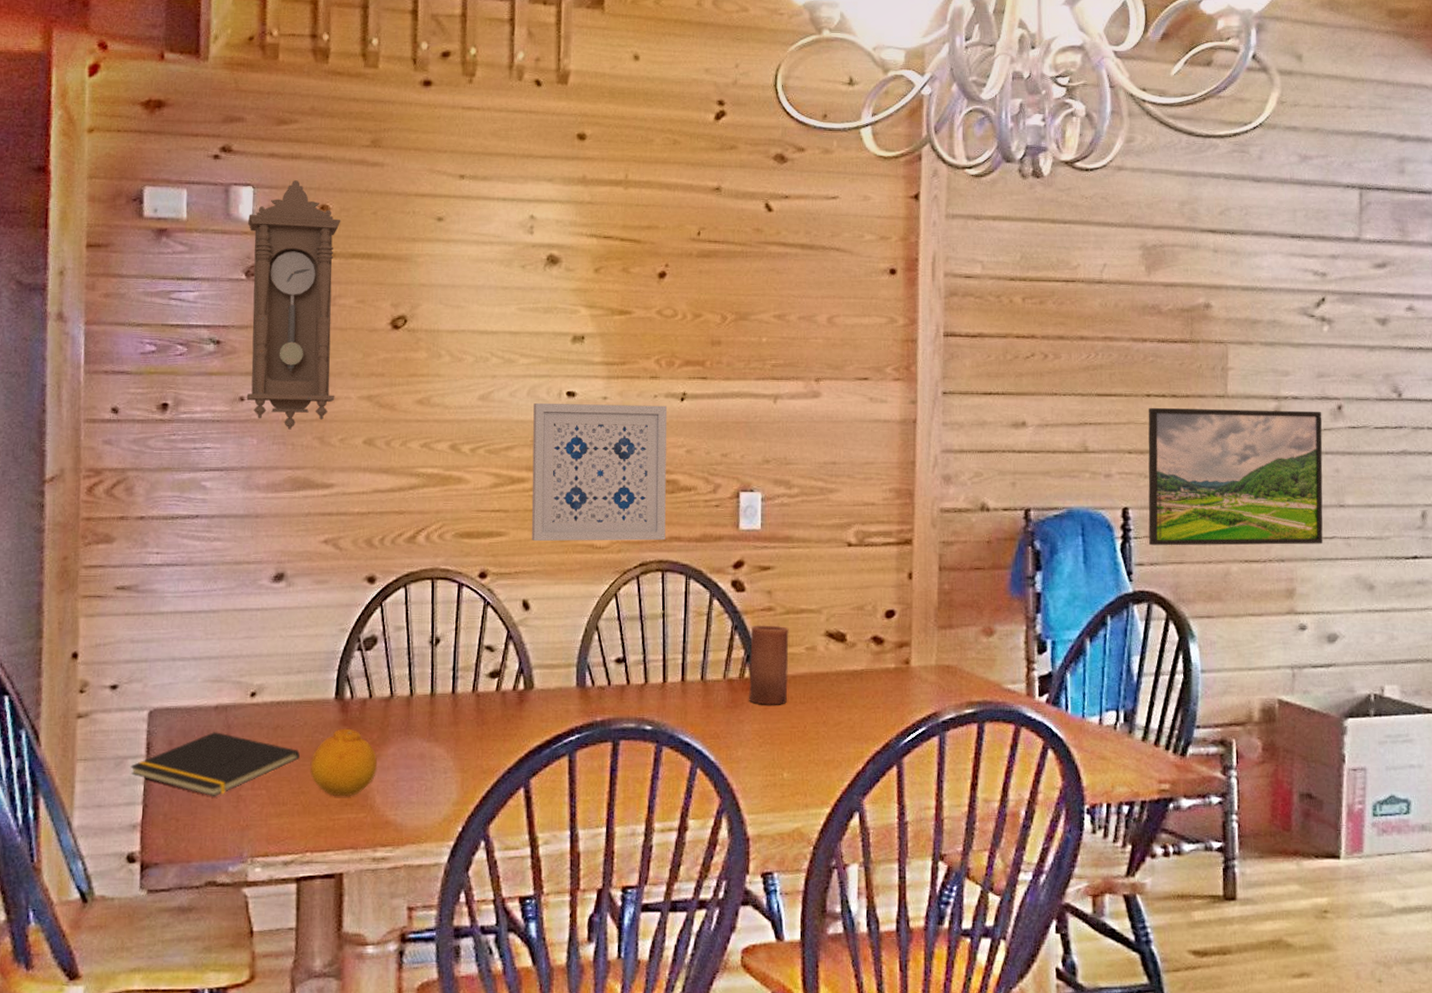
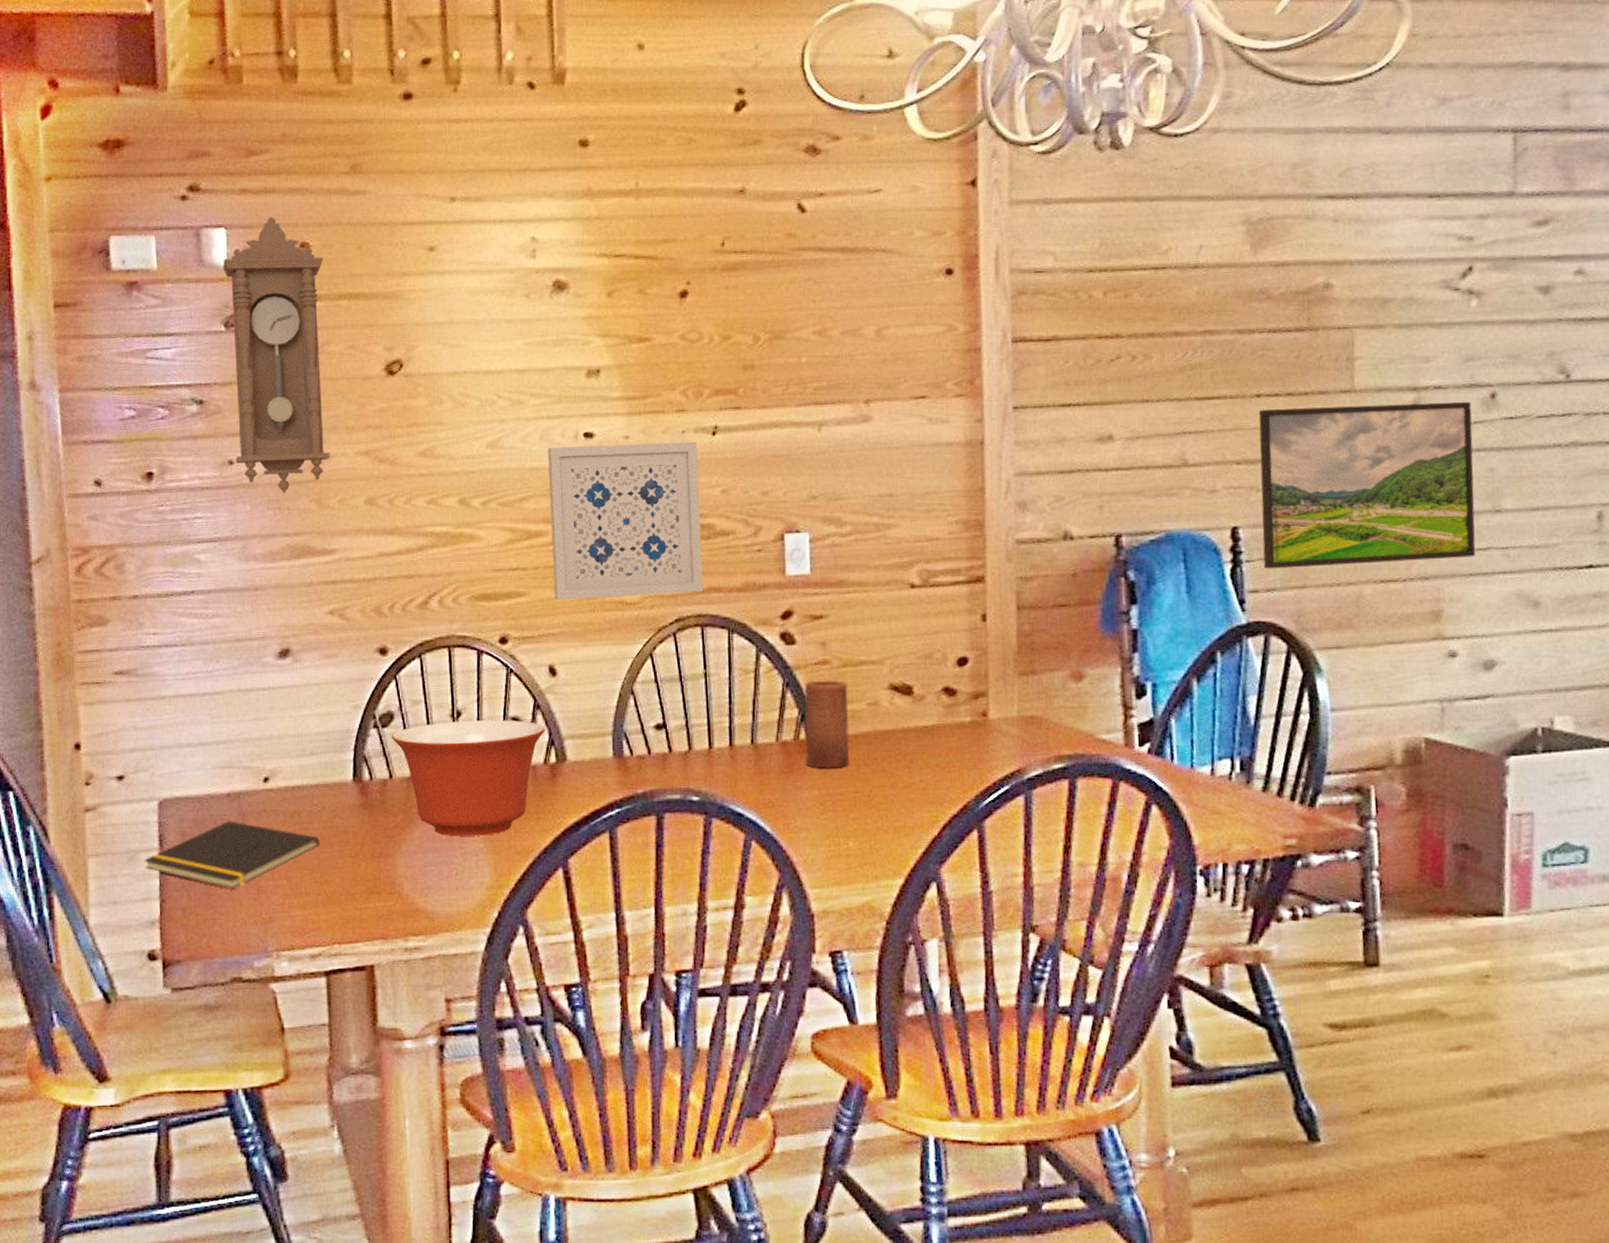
fruit: present [310,728,377,797] -> none [331,811,402,885]
mixing bowl: none [373,648,516,755] -> present [391,720,546,837]

